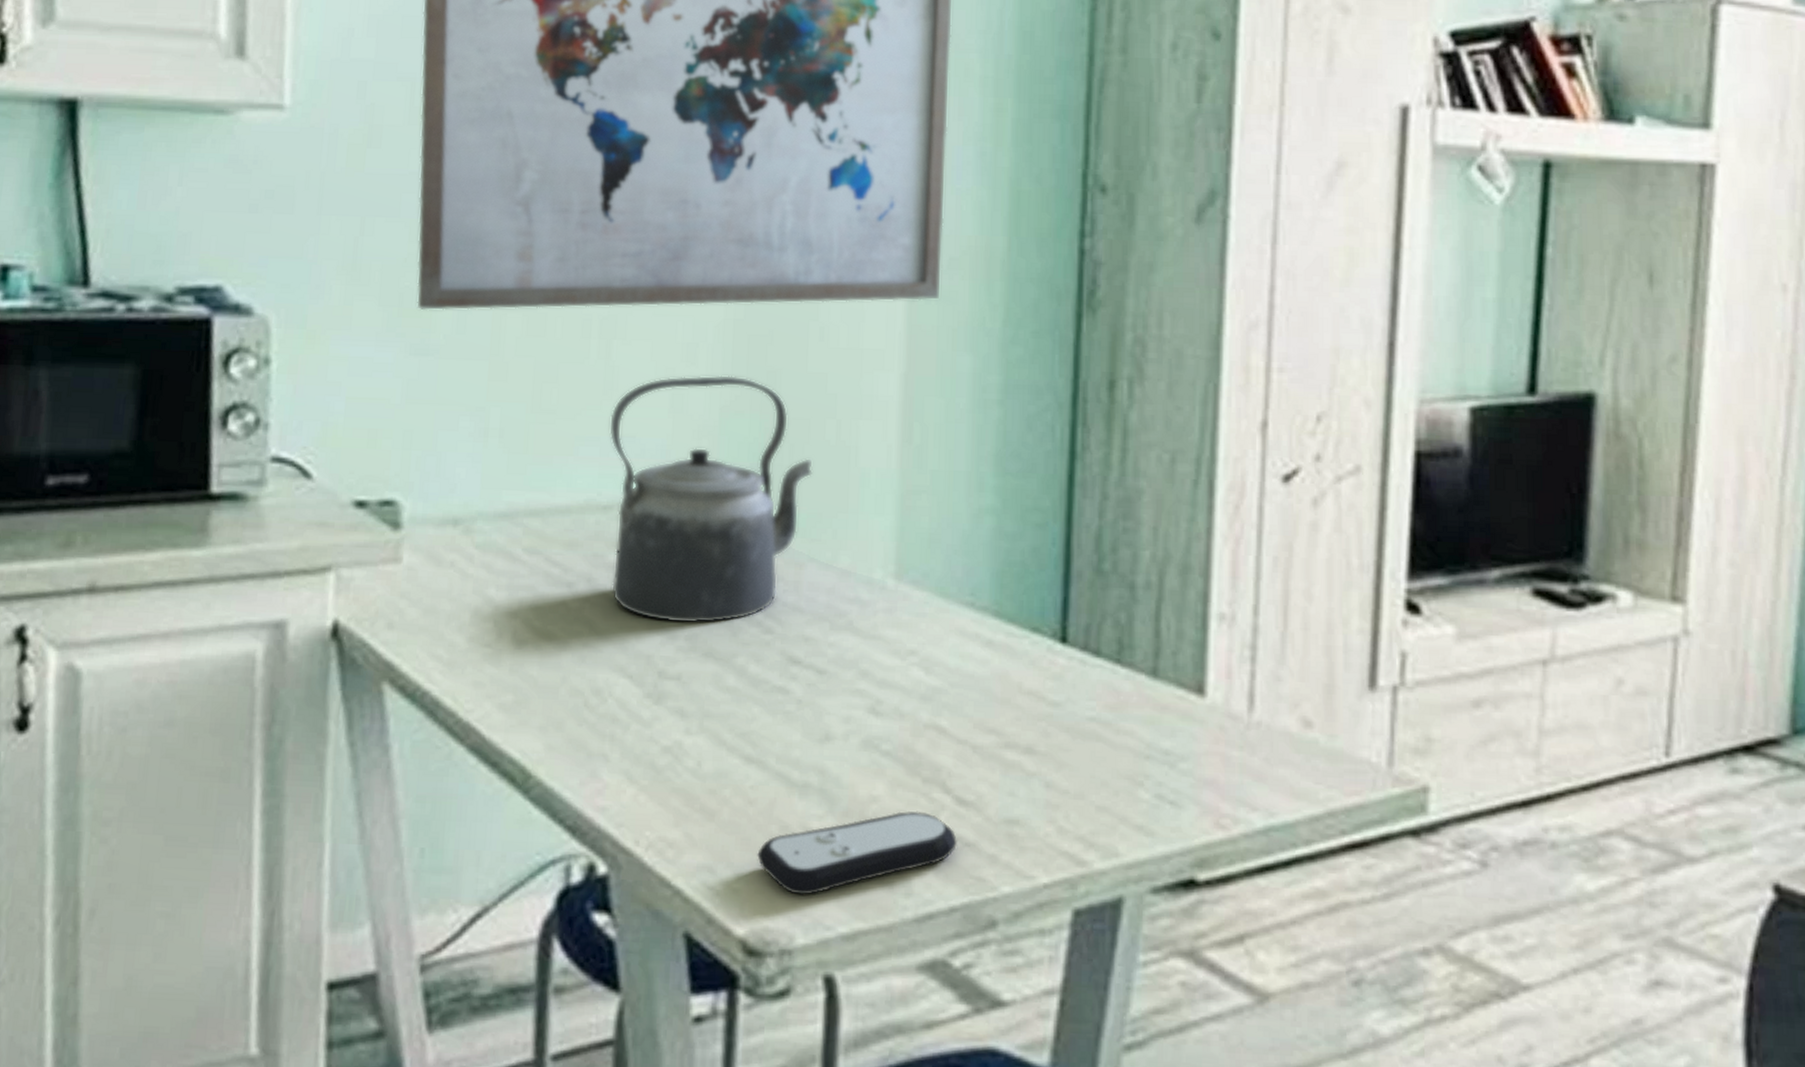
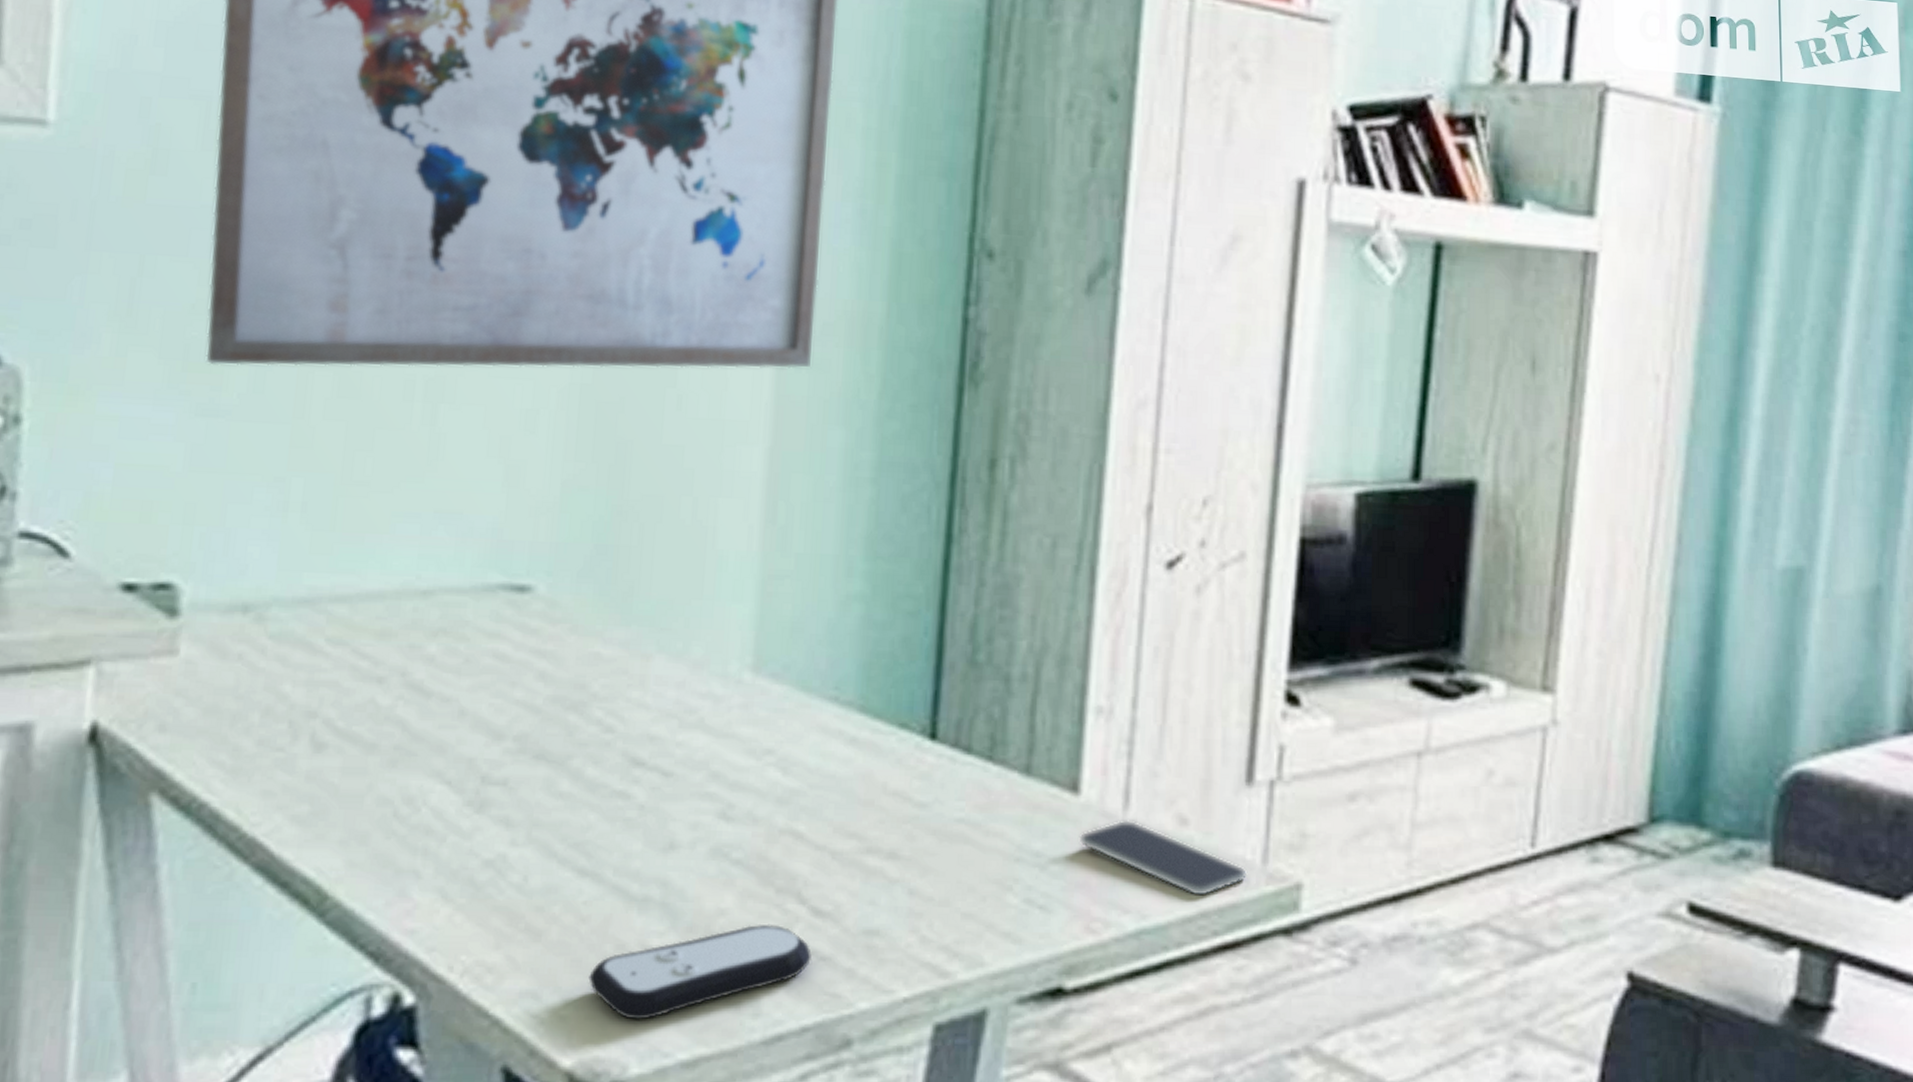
kettle: present [608,375,813,624] -> none [429,445,665,723]
smartphone: none [1206,721,1374,797] -> present [1079,820,1248,897]

